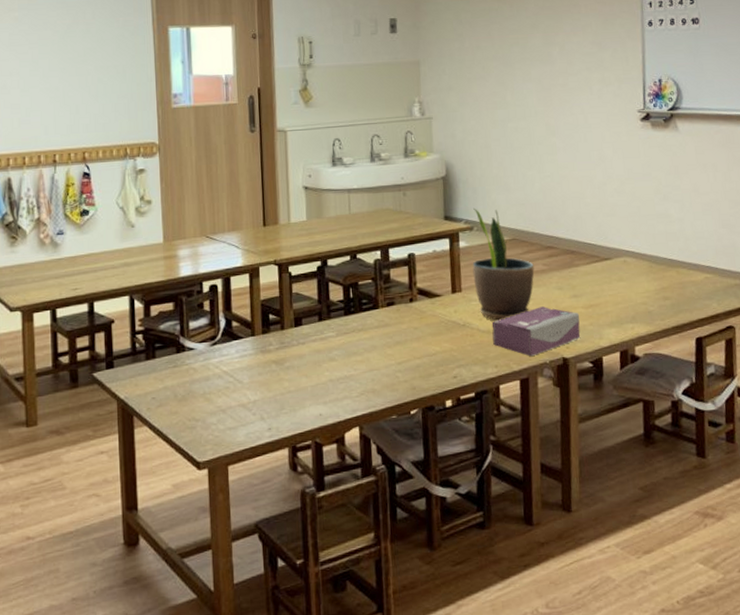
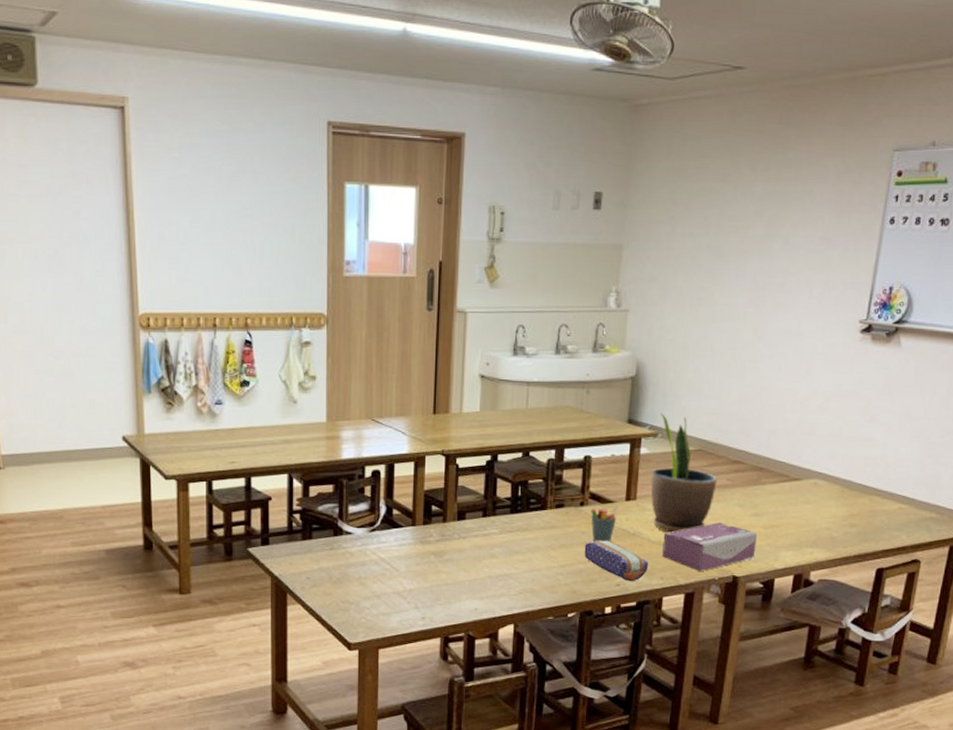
pencil case: none [418,333,482,373] -> present [584,540,649,582]
pen holder: none [420,297,446,336] -> present [591,504,619,542]

